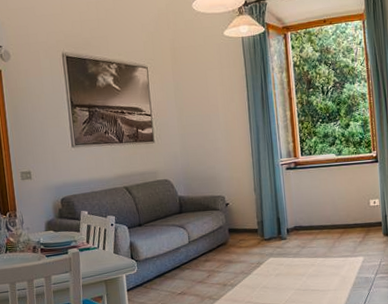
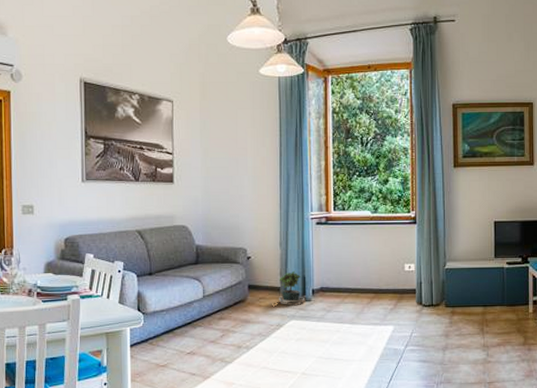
potted plant: none [257,213,281,245] -> present [279,270,304,305]

